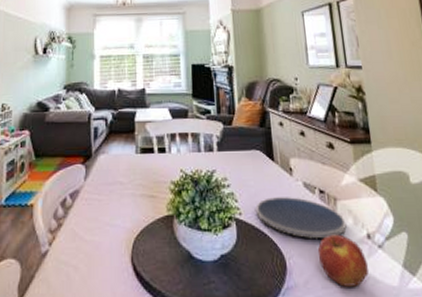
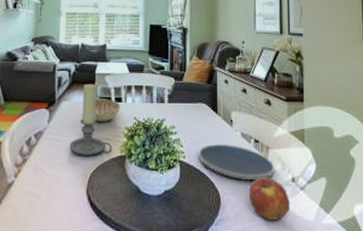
candle holder: none [109,133,158,216] -> present [69,83,113,155]
decorative bowl: none [134,149,165,177] -> present [93,98,121,122]

